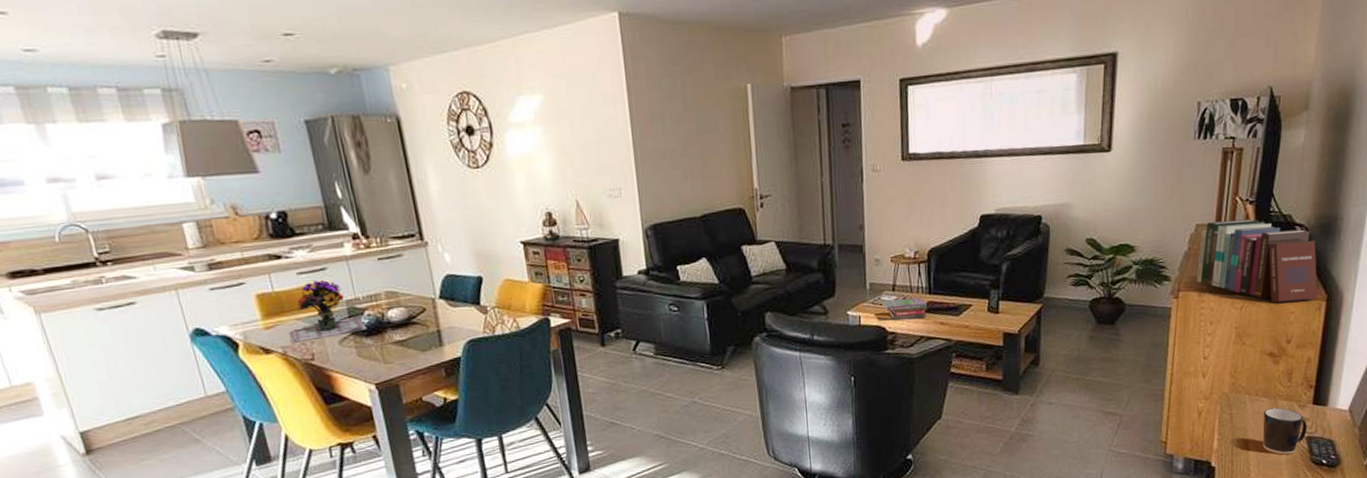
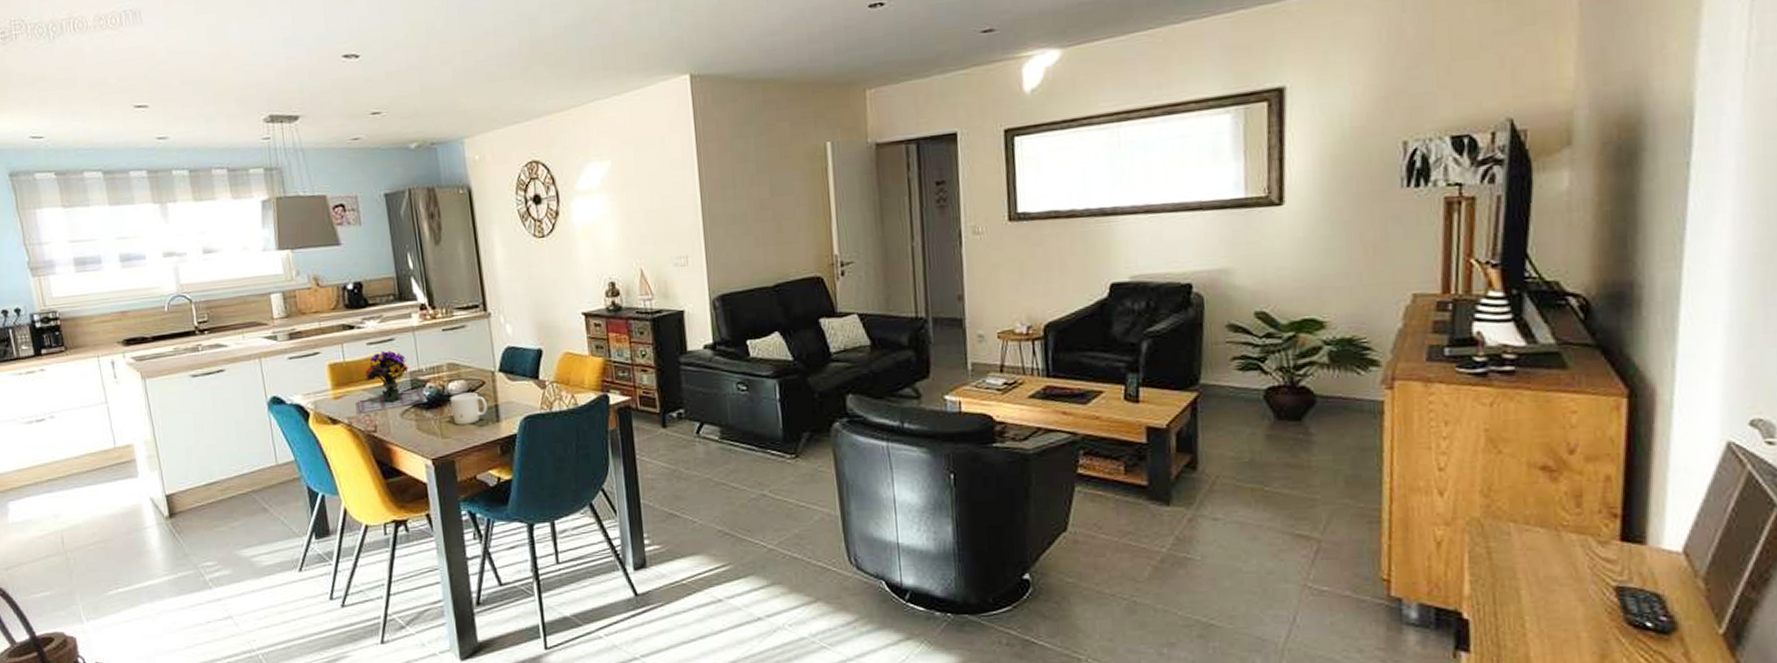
mug: none [390,319,430,351] -> present [450,392,487,425]
books: present [881,296,928,321] -> none [987,380,1046,408]
books: present [1196,219,1318,303] -> none [1419,287,1612,398]
mug: present [1262,407,1307,455] -> none [1539,542,1615,610]

